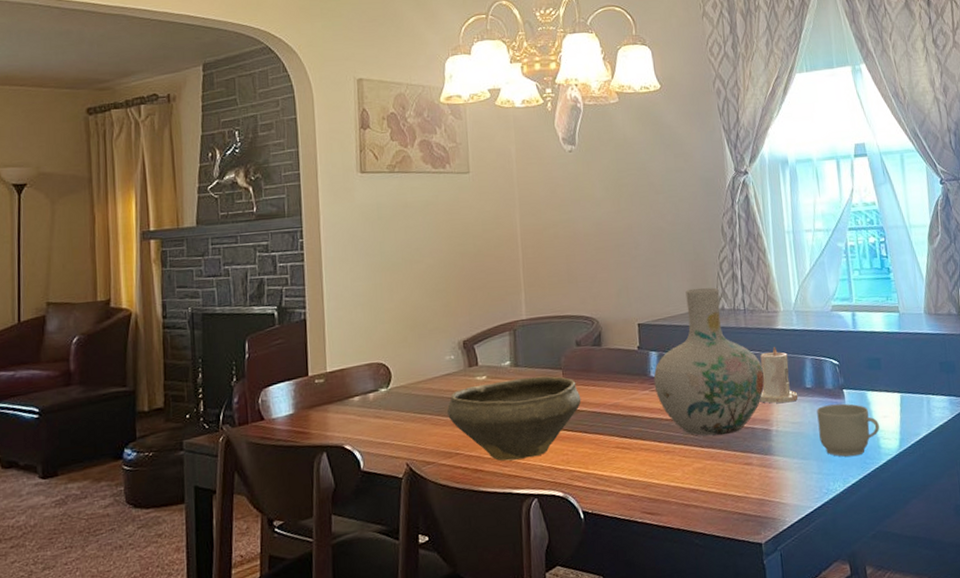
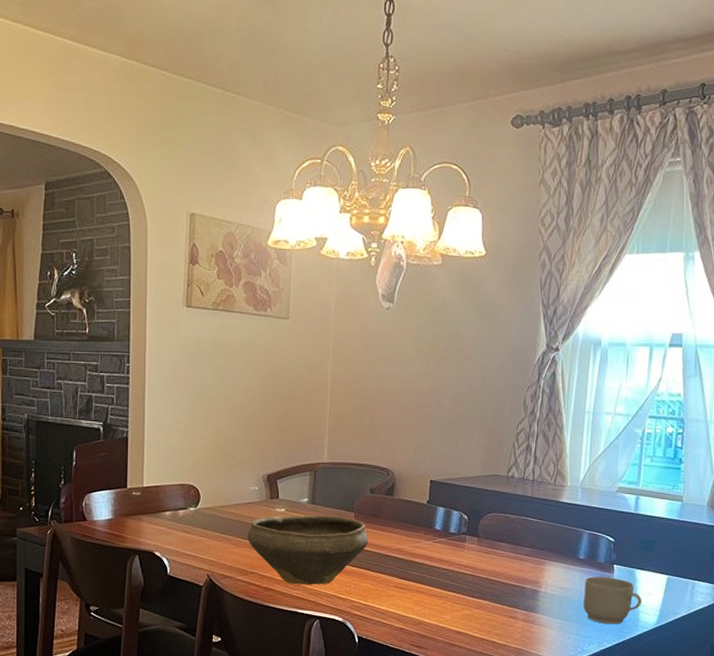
vase: present [653,287,765,436] -> none [437,454,542,589]
candle: present [759,347,799,404] -> none [533,518,570,569]

